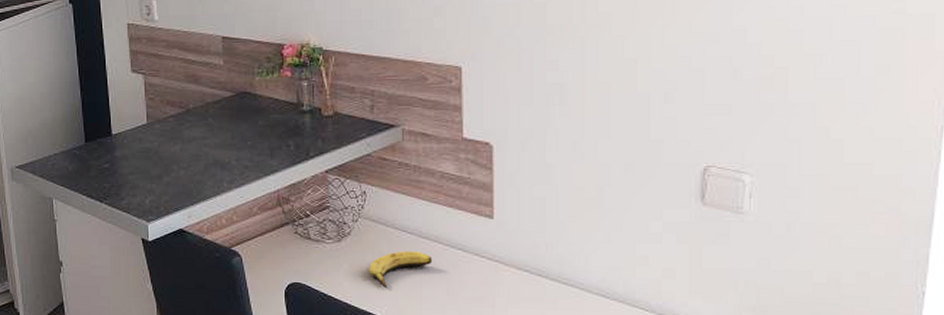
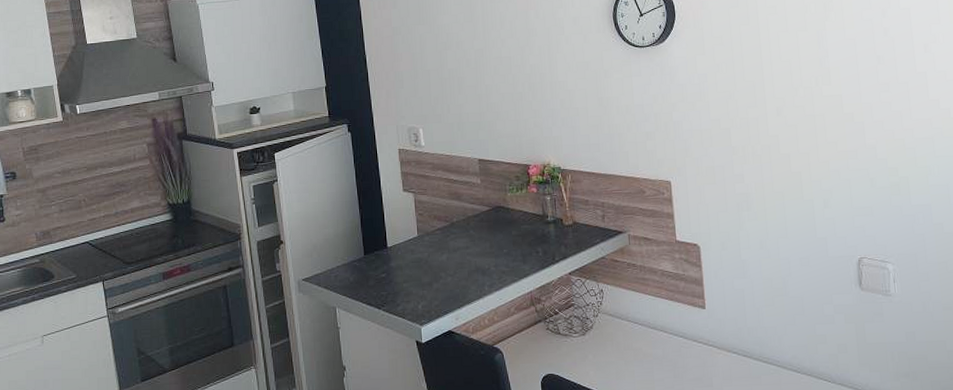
banana: present [369,251,433,287] -> none [609,340,661,374]

